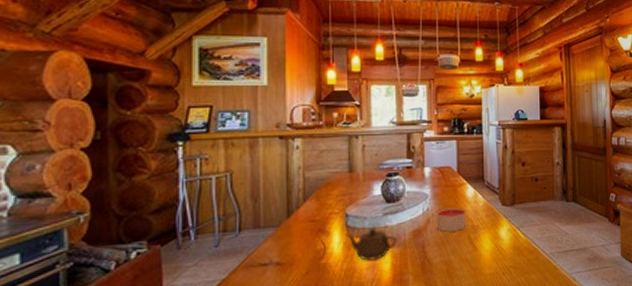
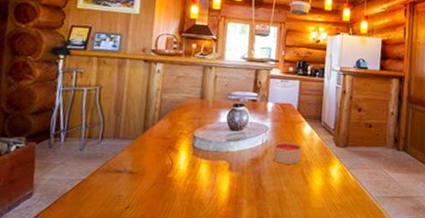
teapot: present [345,227,397,261] -> none [191,151,237,181]

